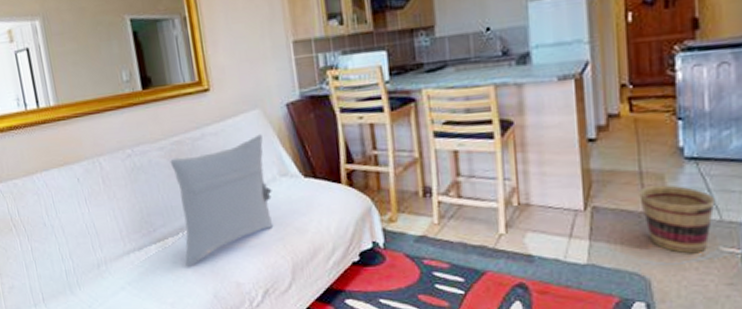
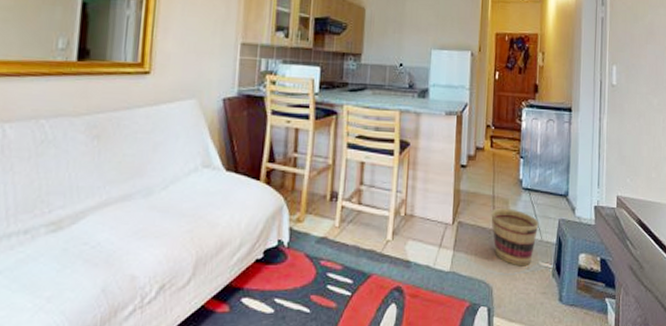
pillow: present [170,134,272,267] -> none [77,123,193,256]

